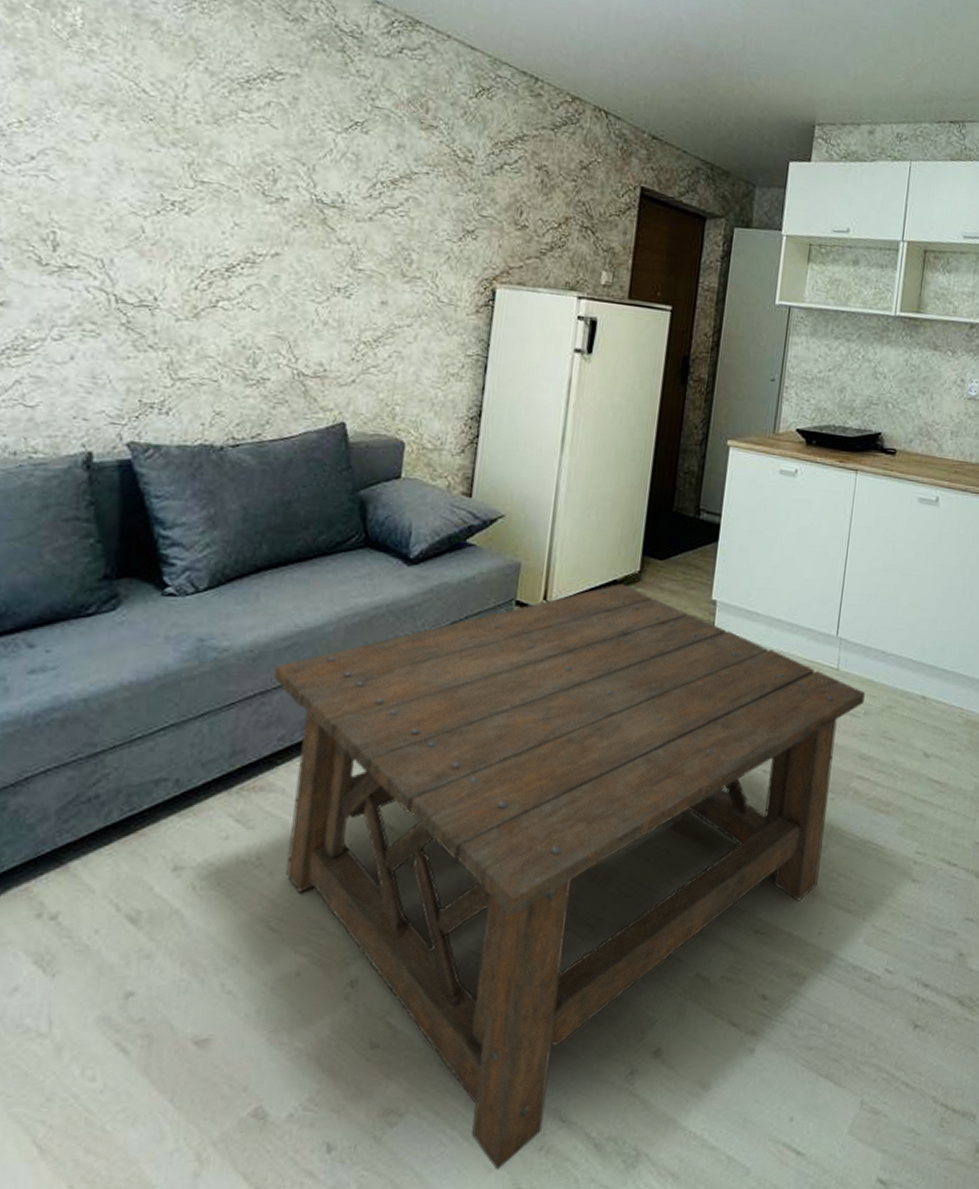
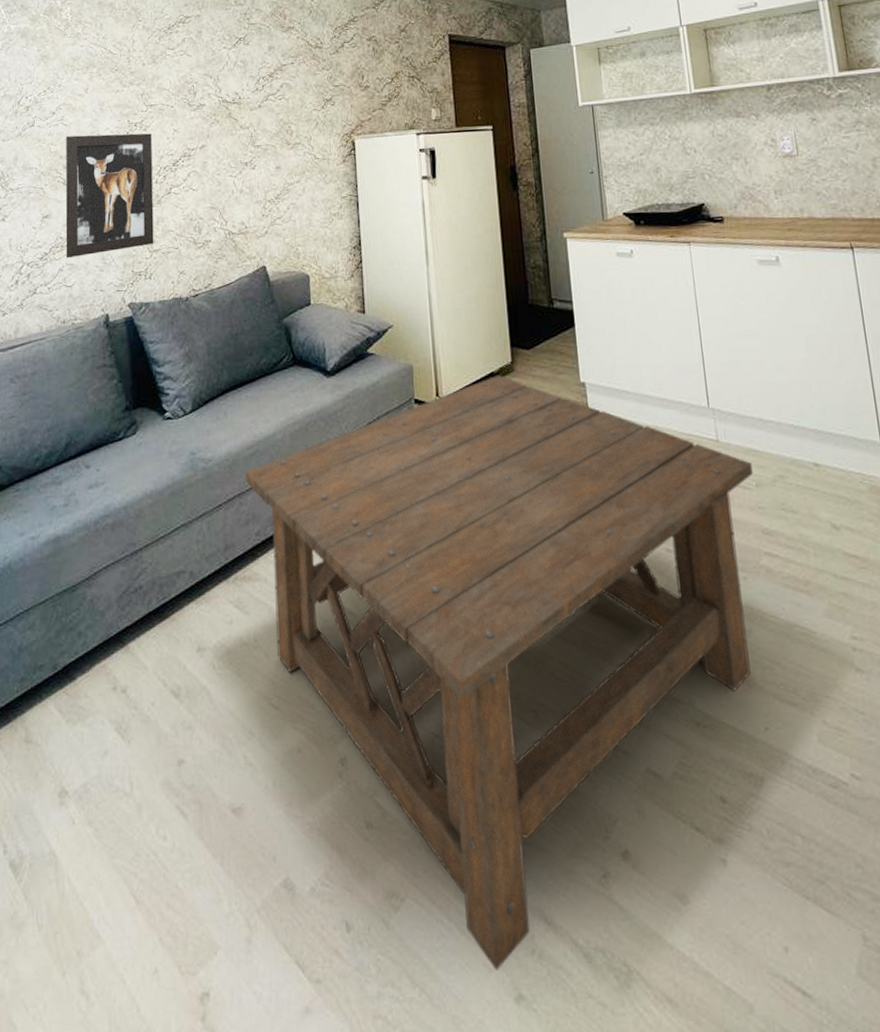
wall art: none [29,196,198,371] -> present [65,133,154,259]

